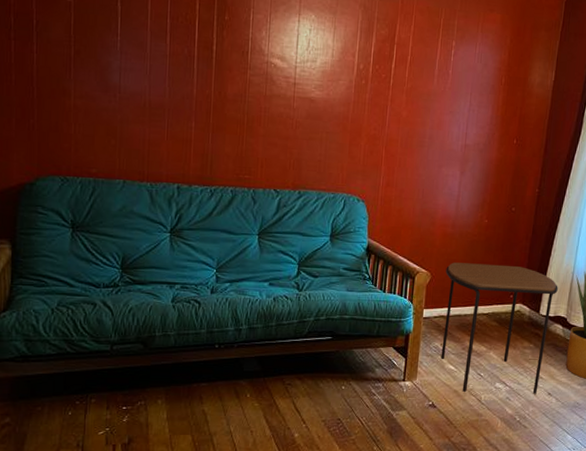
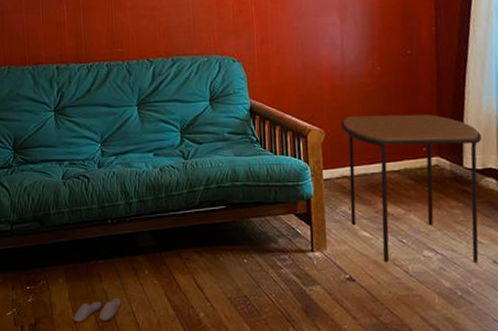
slippers: none [169,418,221,442] -> present [73,297,122,323]

